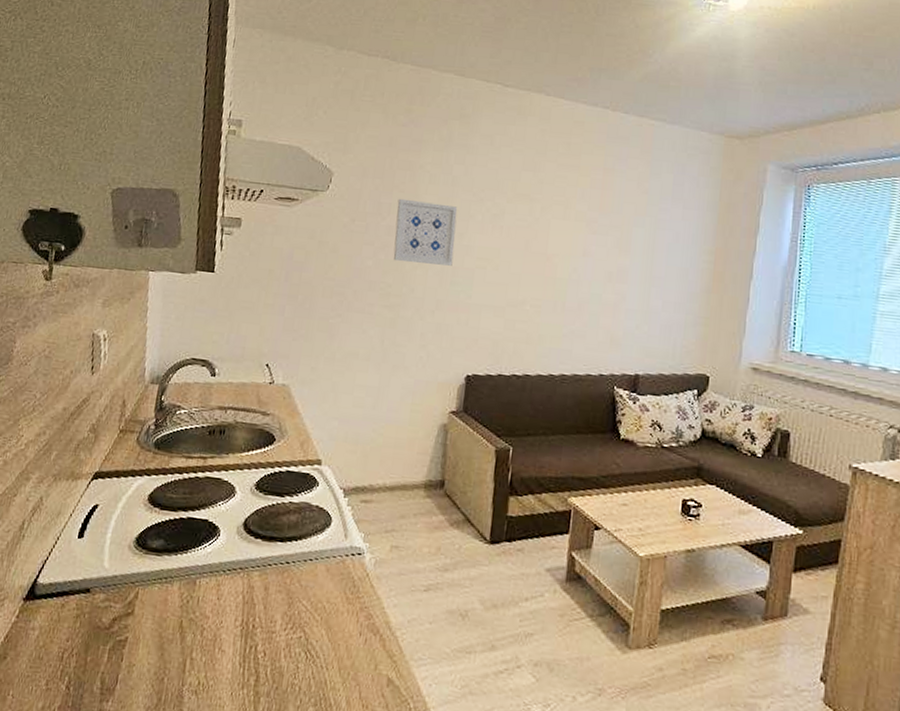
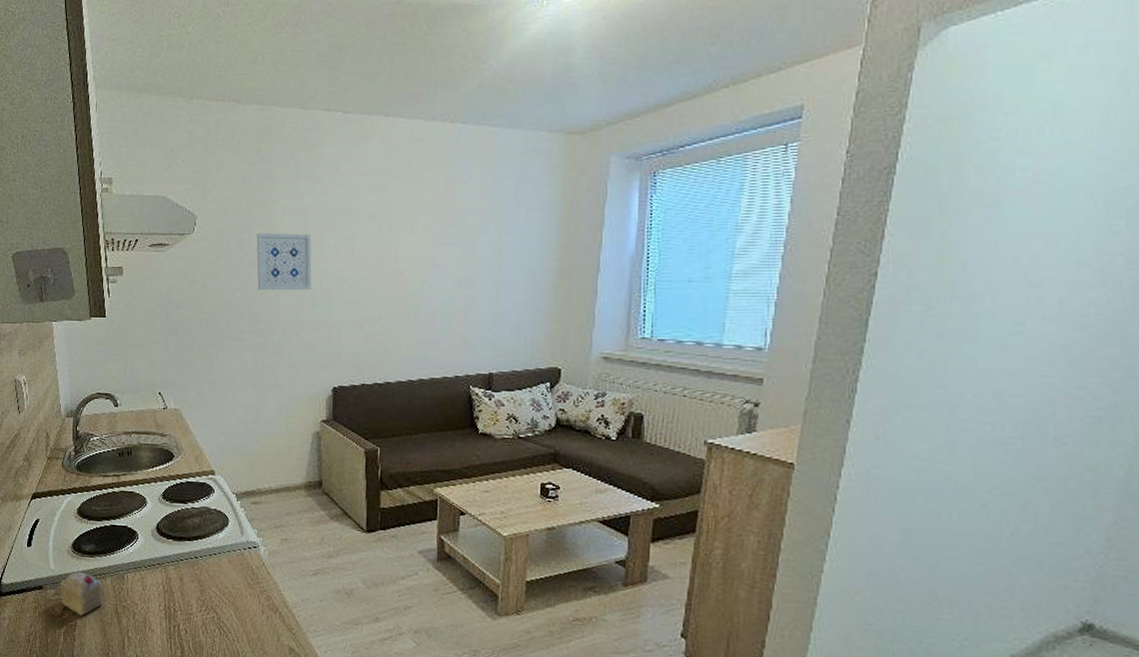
cake slice: none [111,572,168,629] -> present [59,571,103,616]

